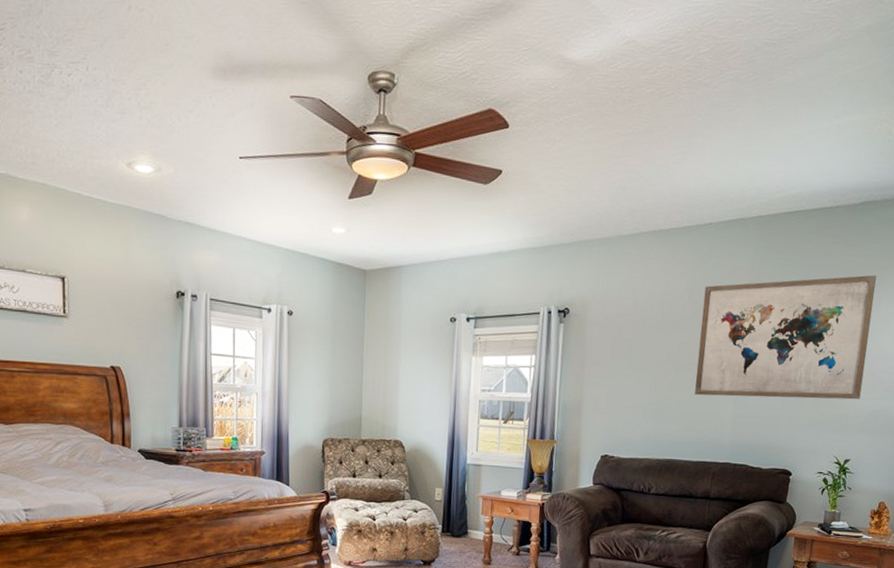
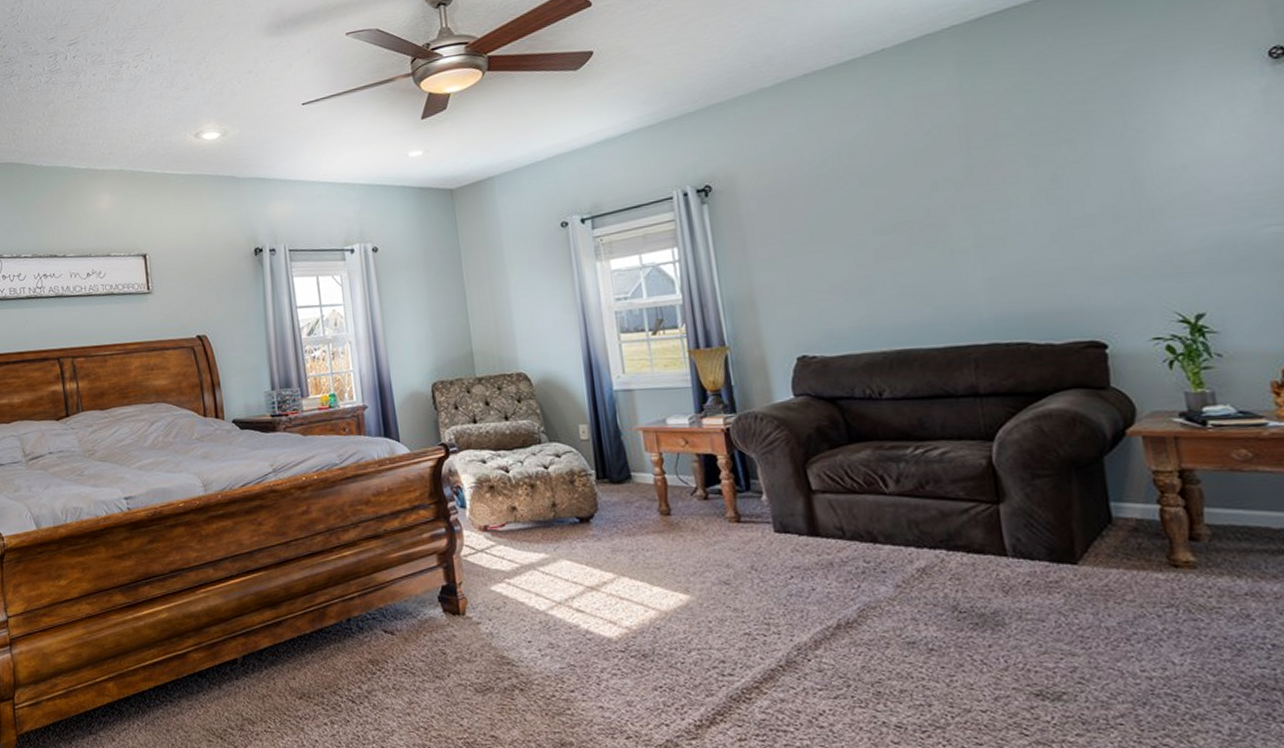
wall art: present [695,275,877,400] -> none [896,60,1193,261]

